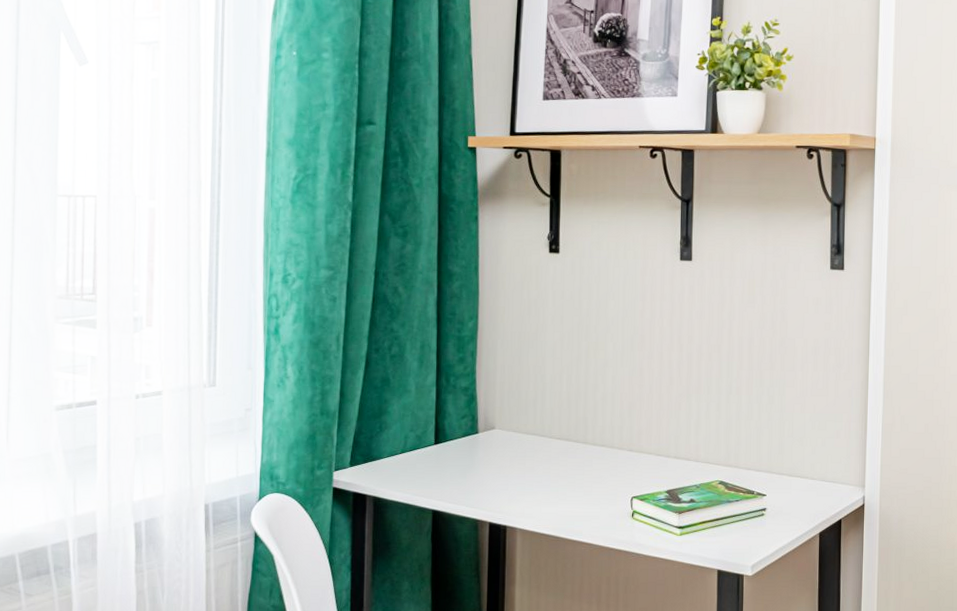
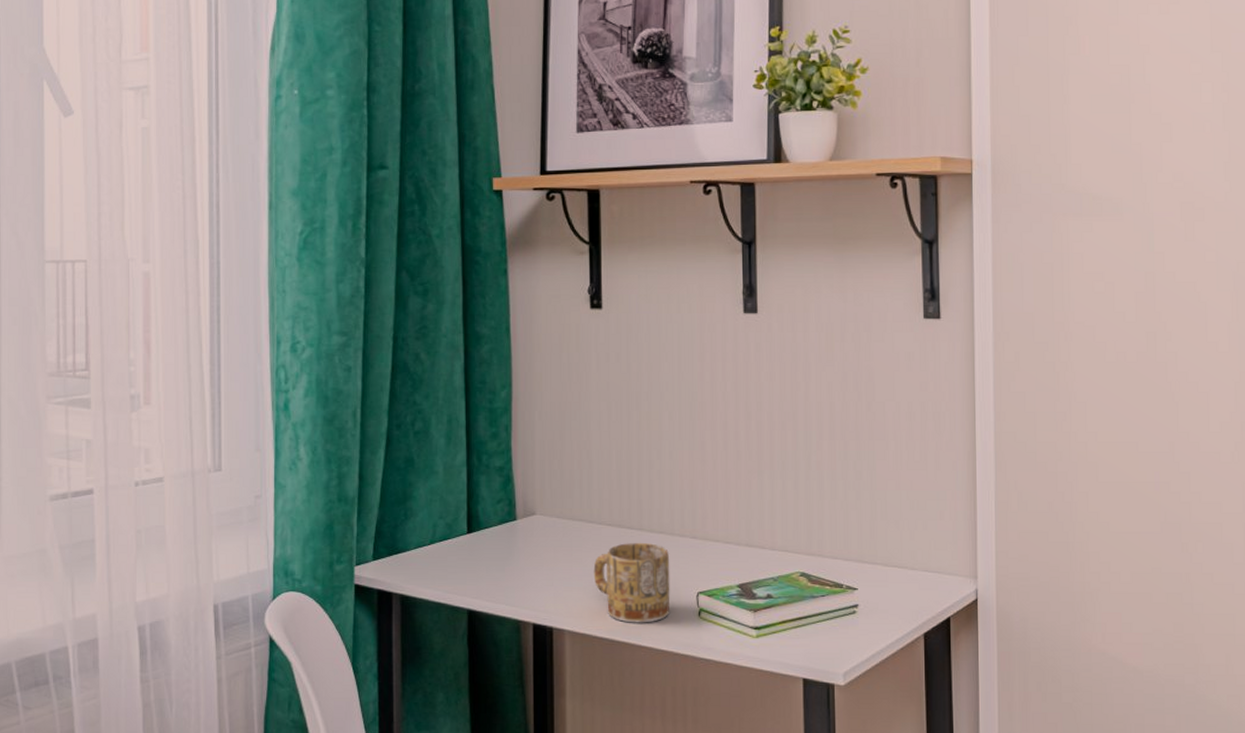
mug: none [543,453,609,523] -> present [593,542,670,623]

